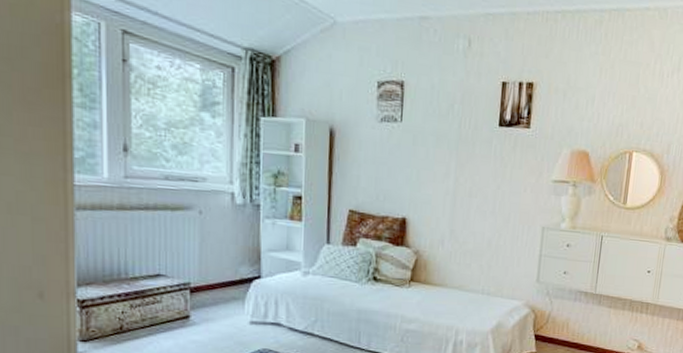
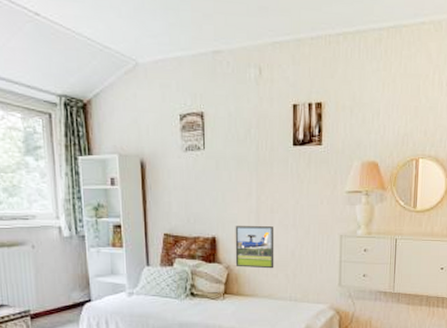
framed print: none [425,208,471,258] -> present [235,226,274,269]

